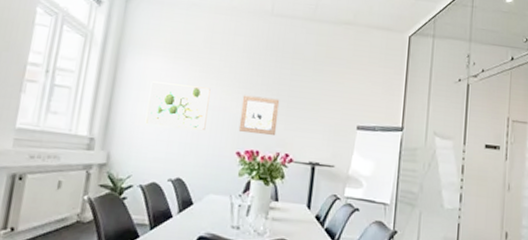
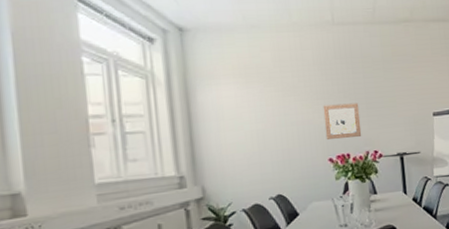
wall art: present [145,81,211,130] -> none [228,105,294,151]

